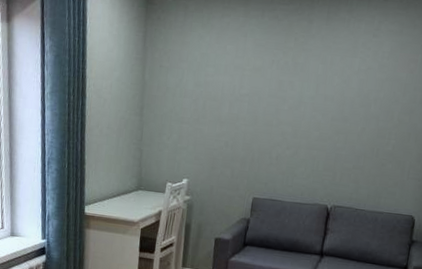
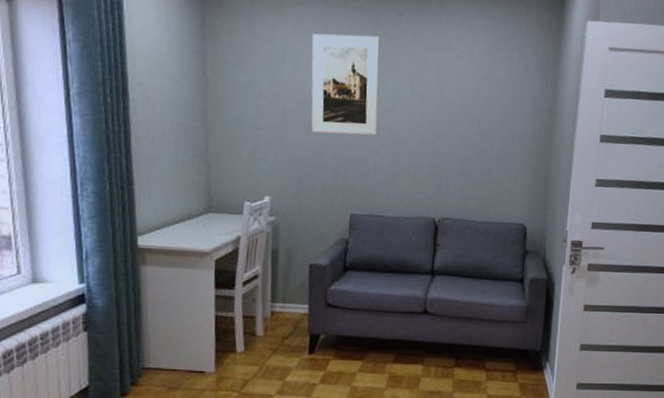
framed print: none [225,41,291,130] -> present [311,33,380,136]

